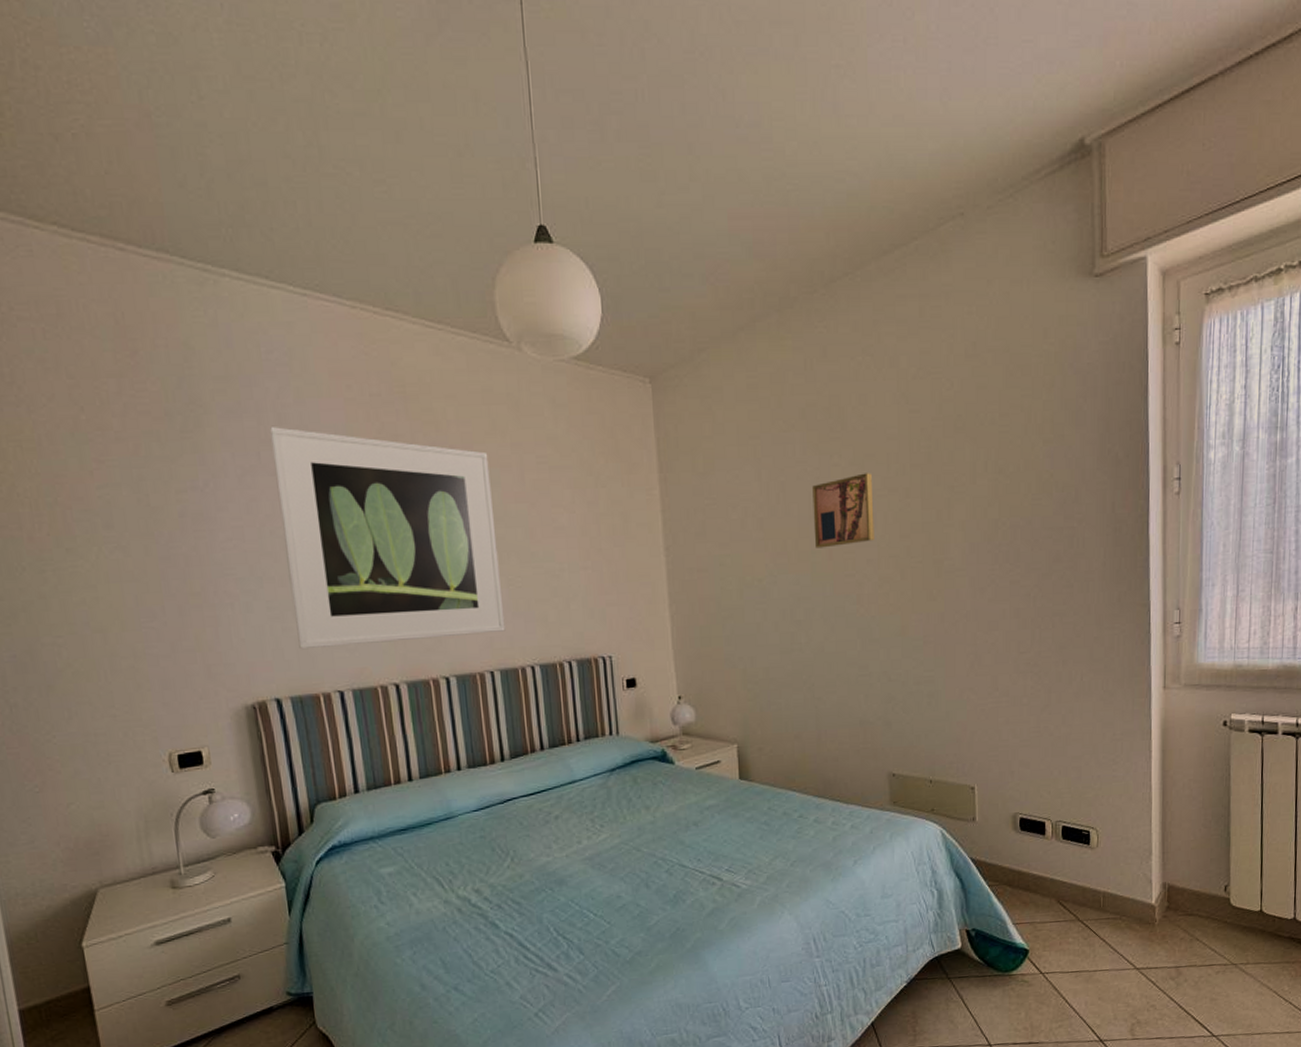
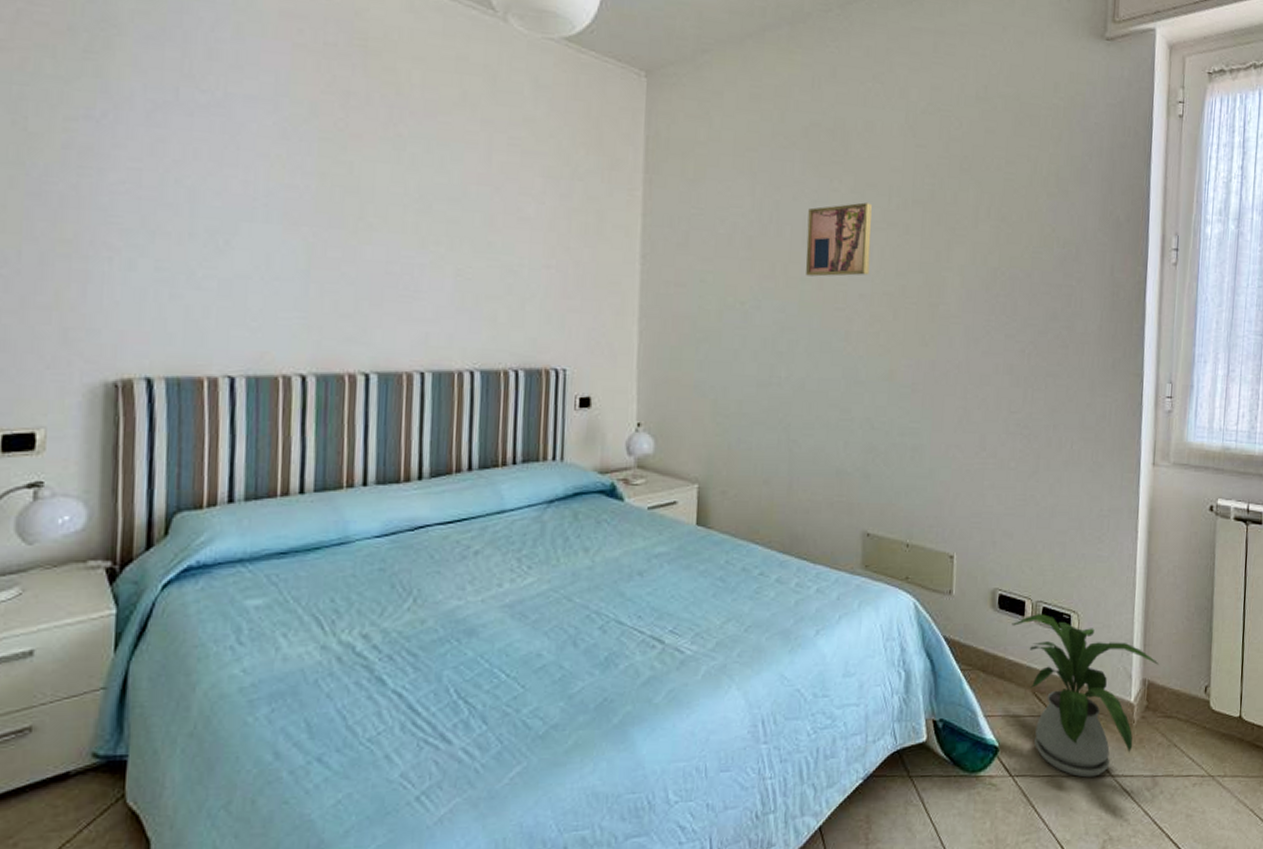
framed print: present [270,427,506,650] -> none [187,62,453,328]
house plant: none [1033,831,1178,972] -> present [1012,613,1159,778]

